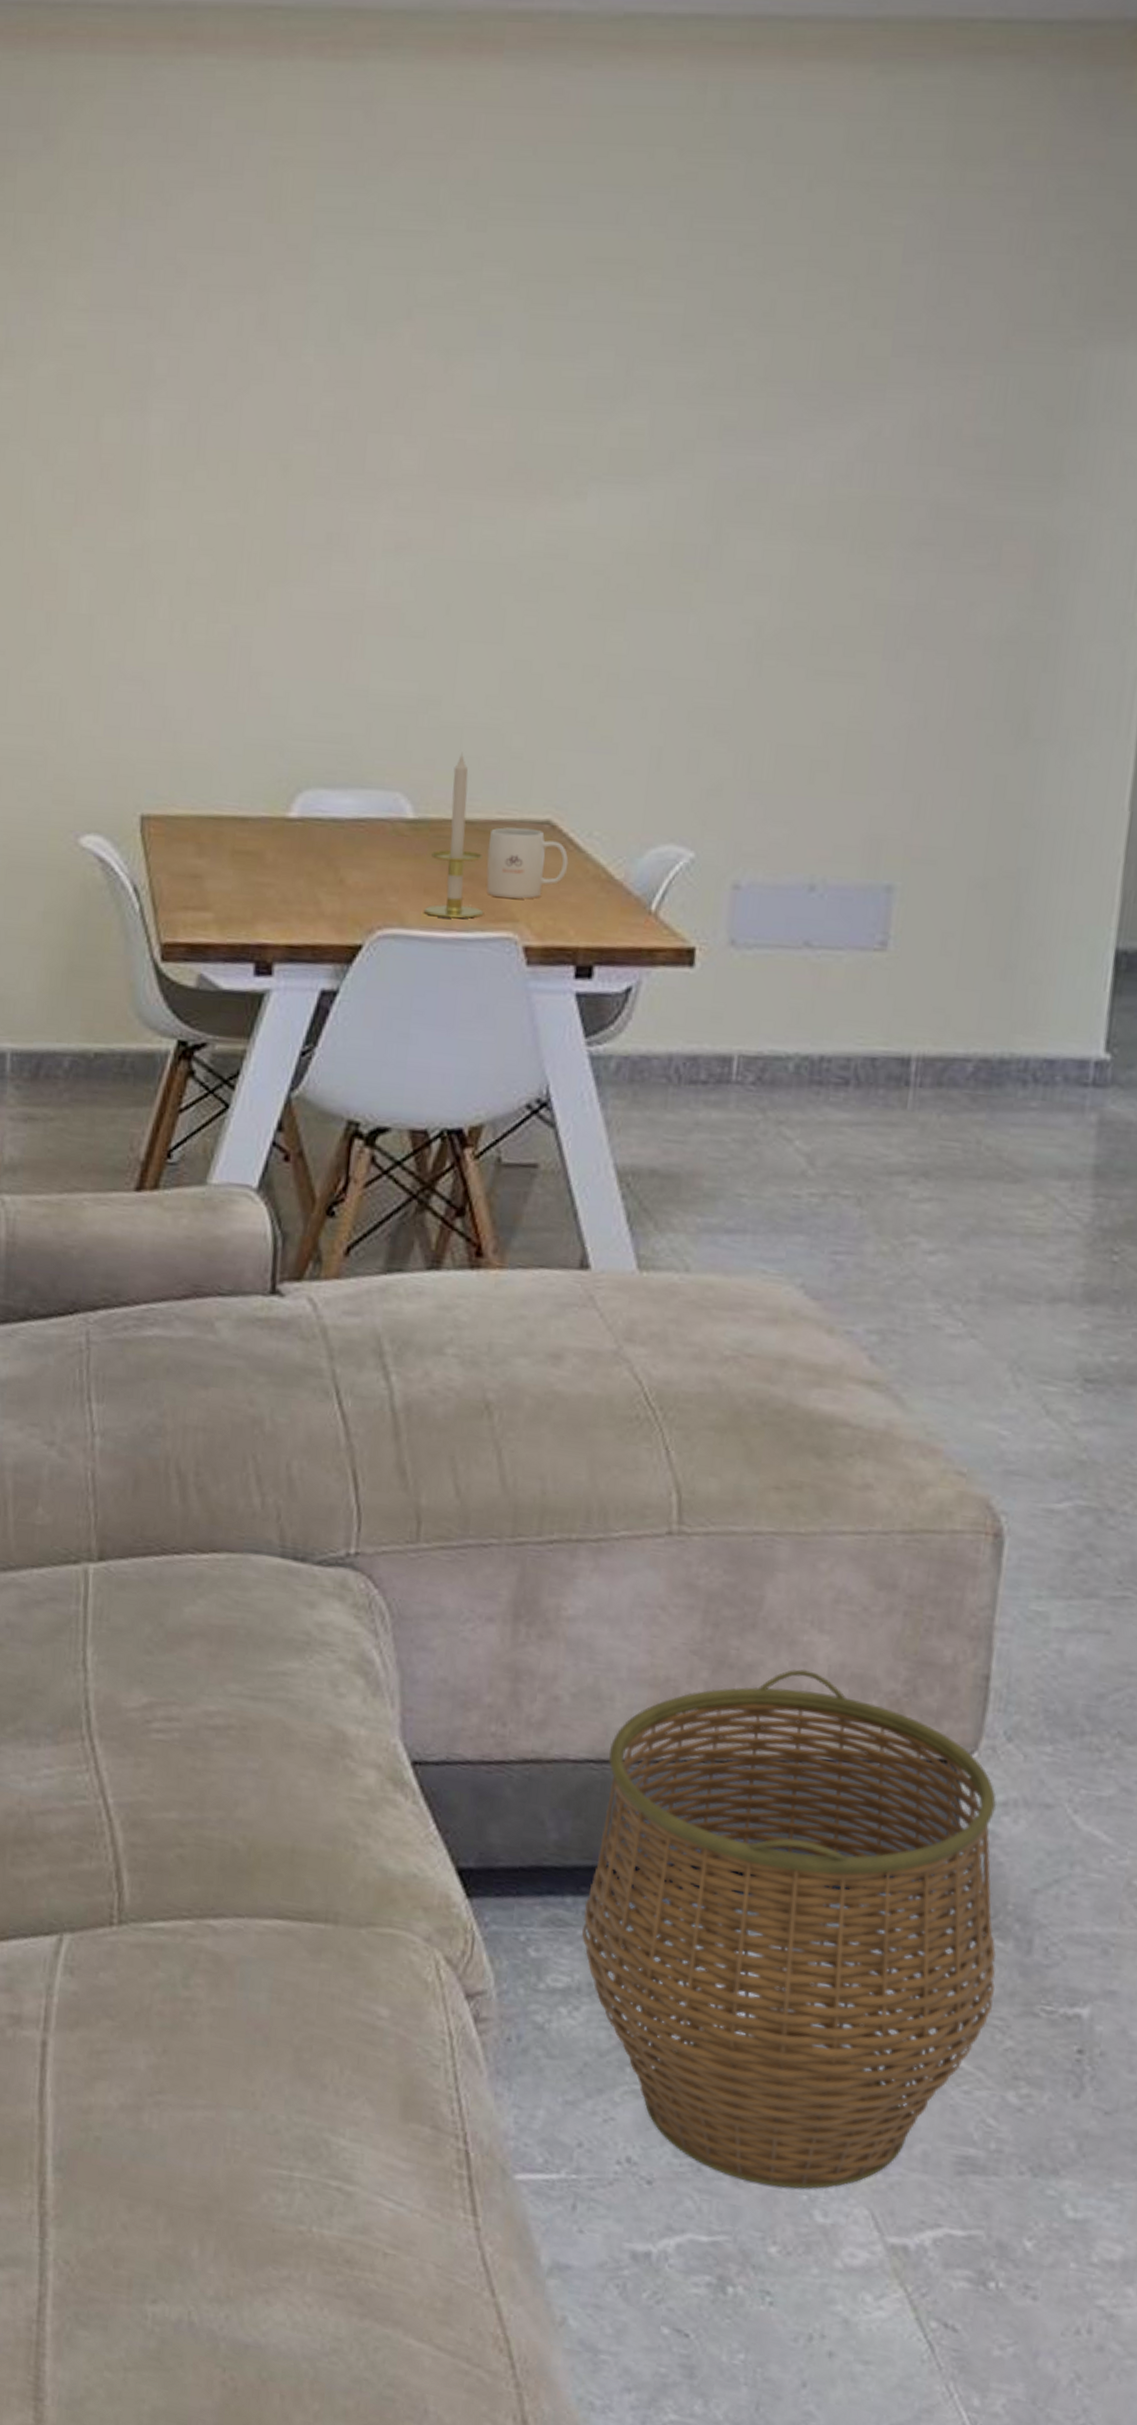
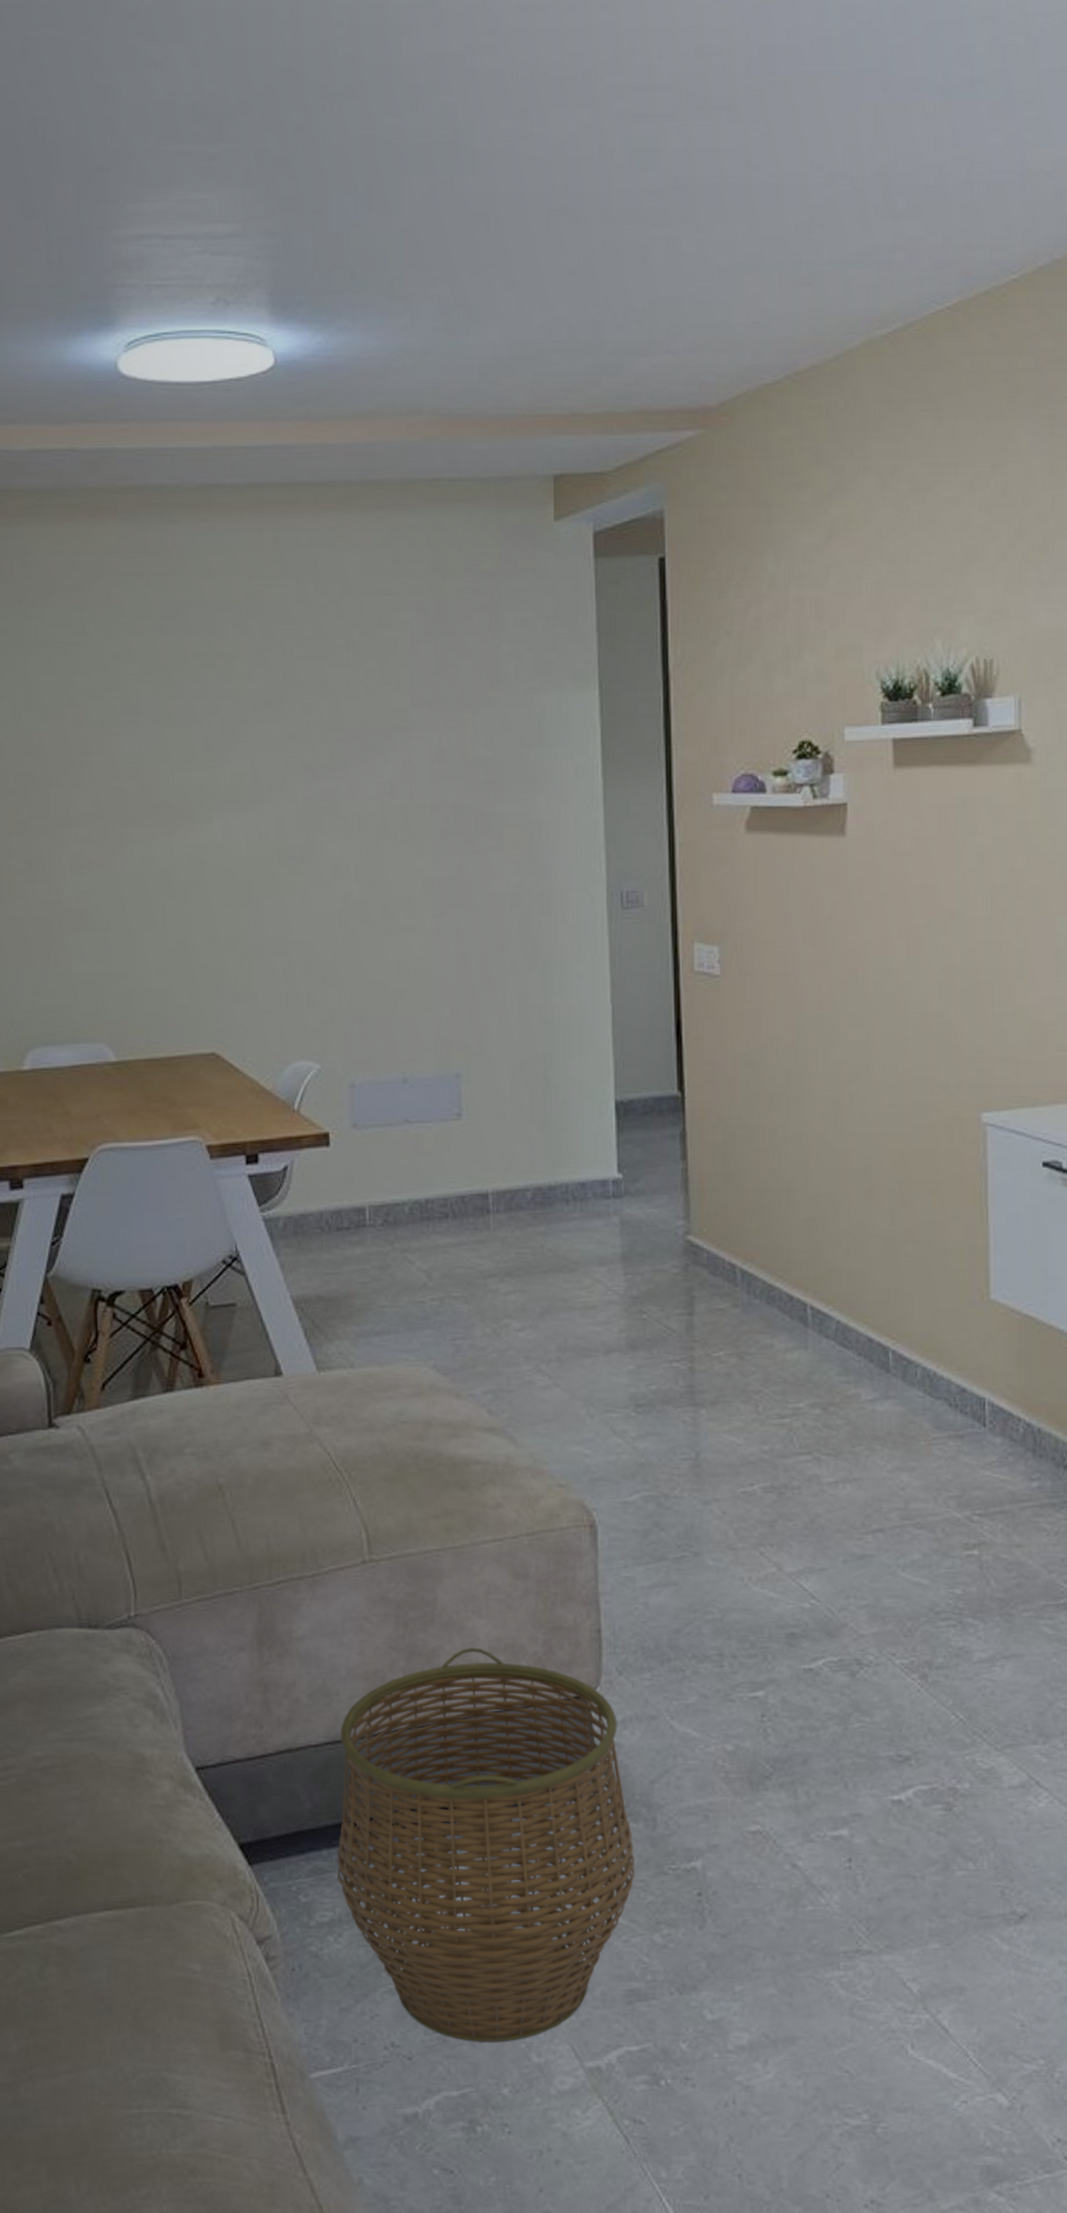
candle: present [423,752,484,919] -> none [130,1010,175,1131]
mug: present [486,827,569,899] -> none [172,1059,232,1112]

